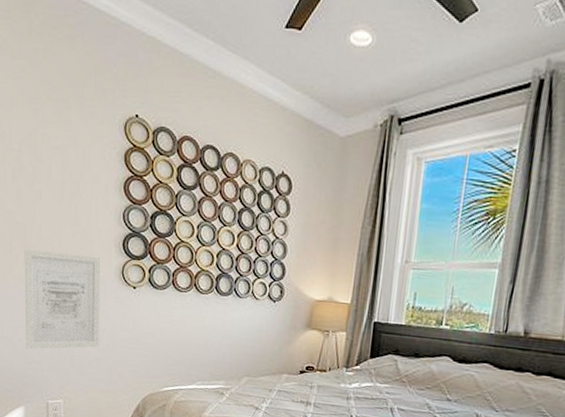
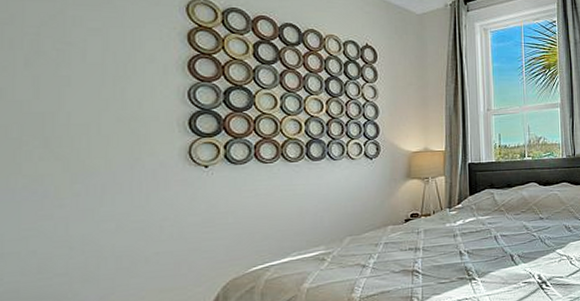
wall art: present [24,250,101,350] -> none [42,139,159,262]

